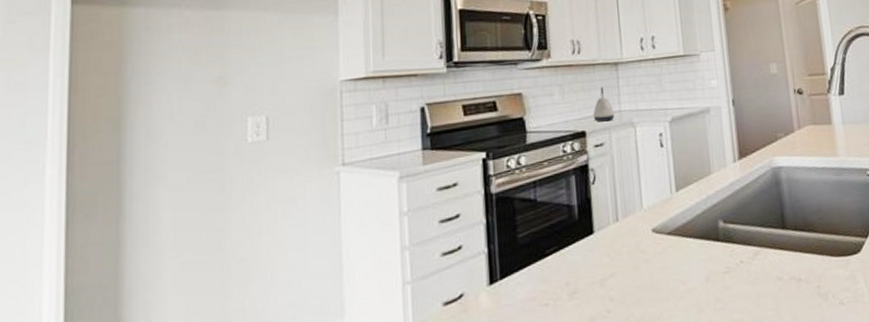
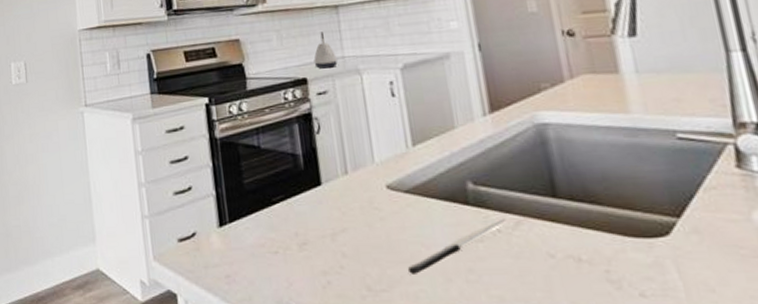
kitchen knife: none [666,250,746,310] -> present [407,218,505,274]

